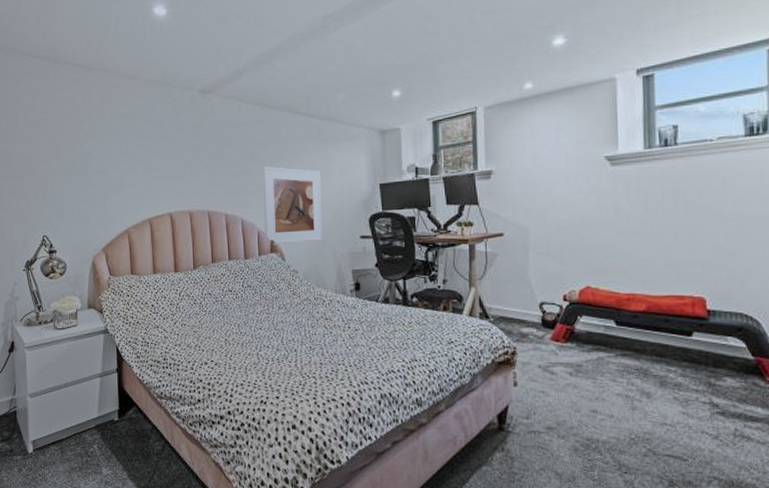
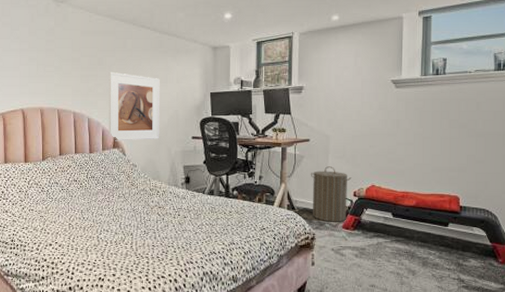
laundry hamper: none [506,265,560,333] -> present [310,166,352,222]

